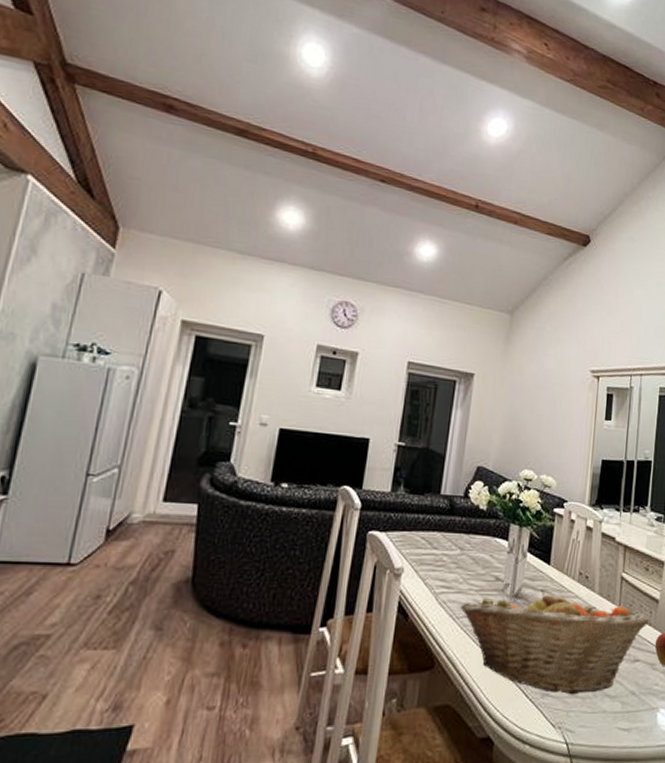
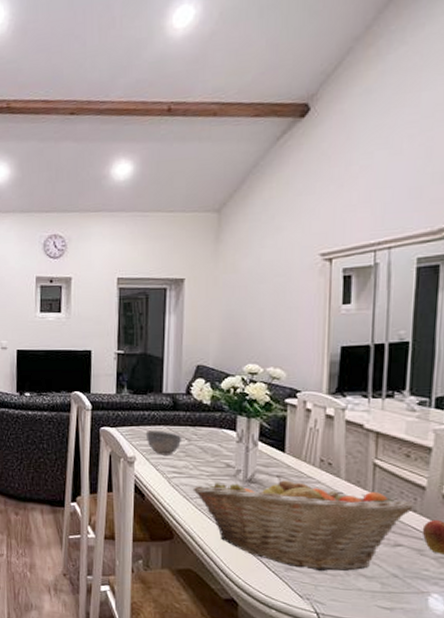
bowl: none [417,537,456,567] -> present [145,430,182,455]

